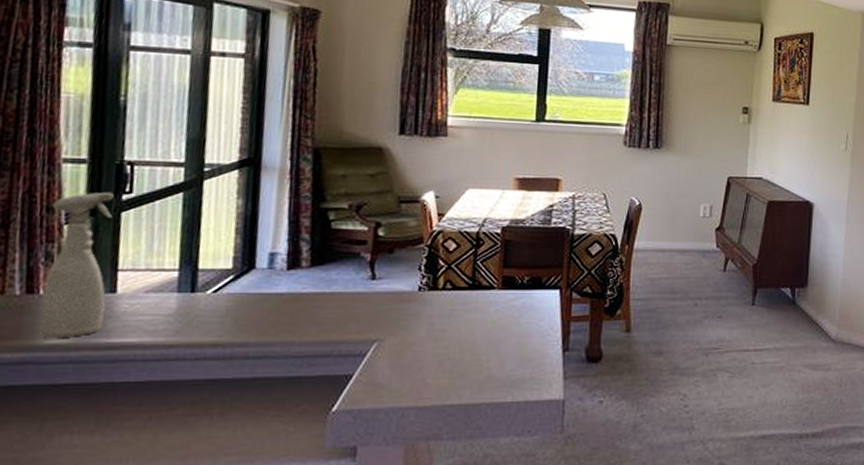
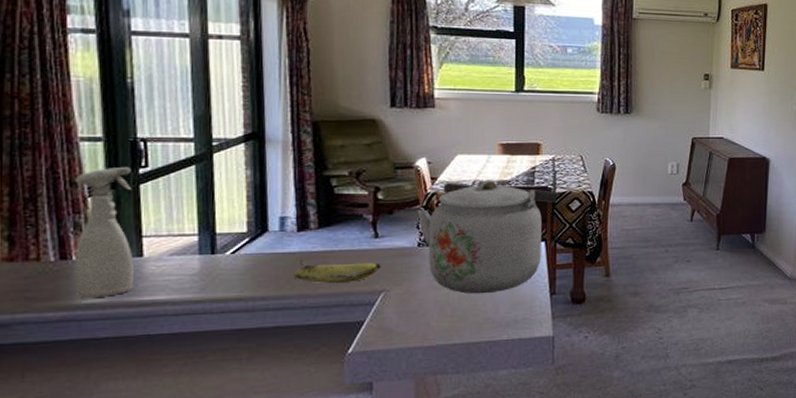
fruit: none [279,302,377,331] -> present [293,260,381,284]
kettle: none [420,218,577,348] -> present [417,180,558,294]

